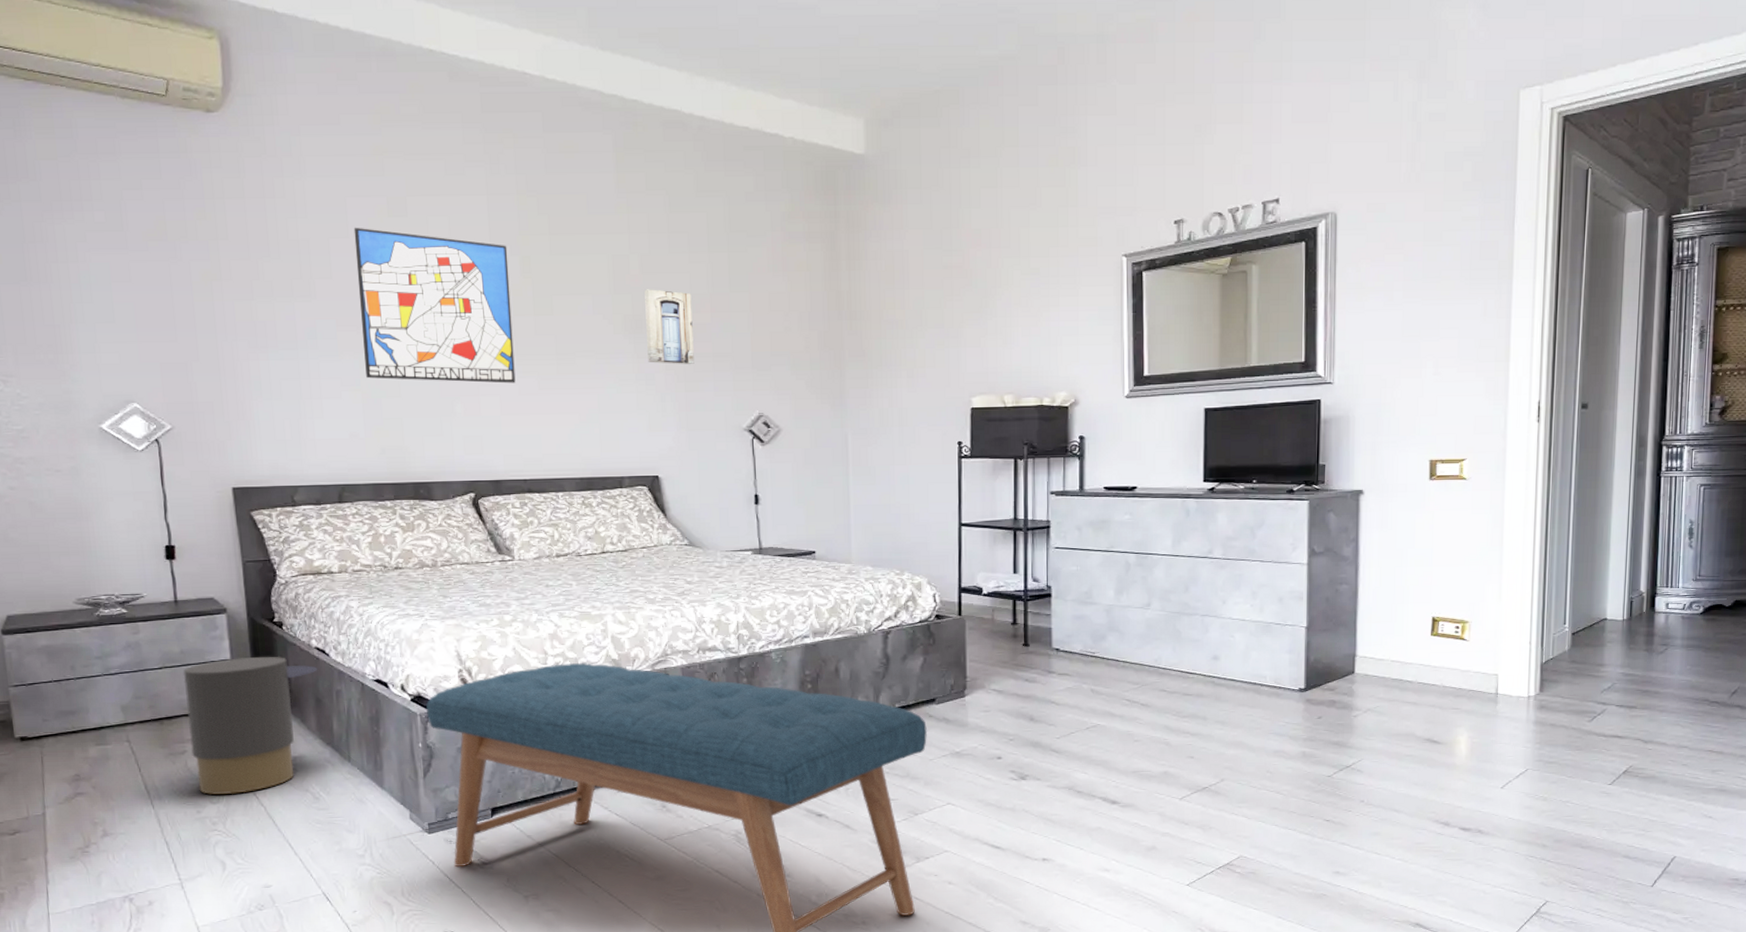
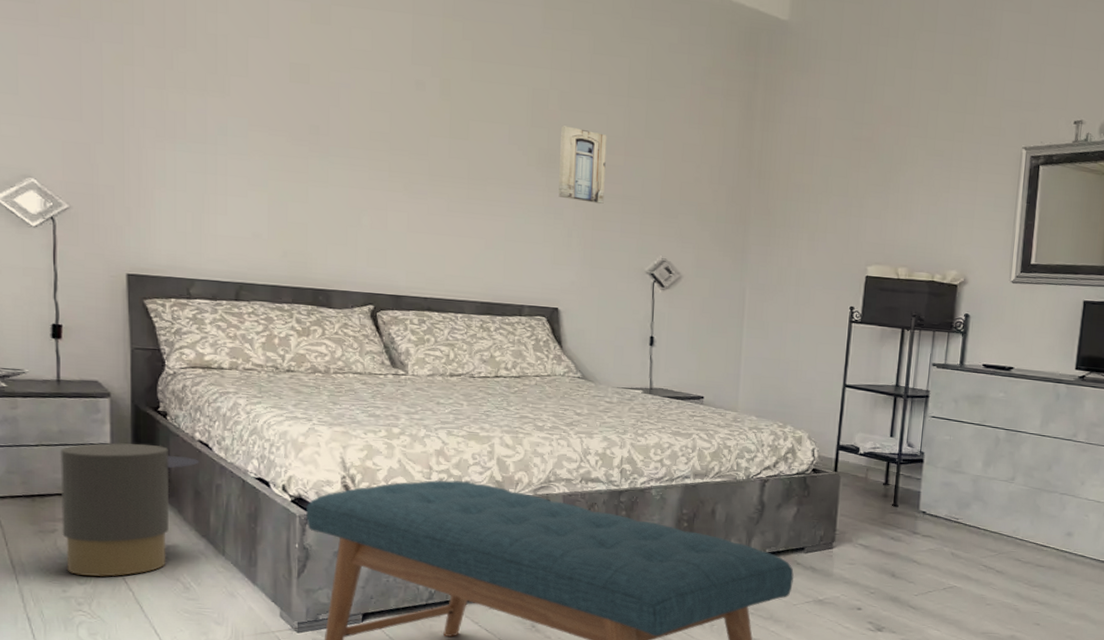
wall art: present [353,227,516,383] -> none [274,29,429,202]

